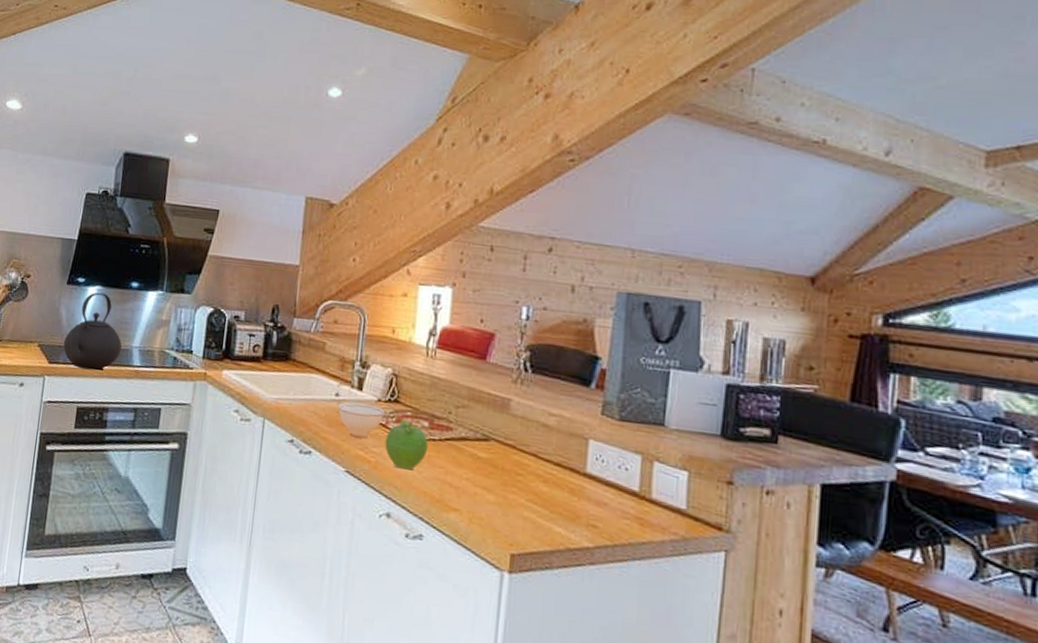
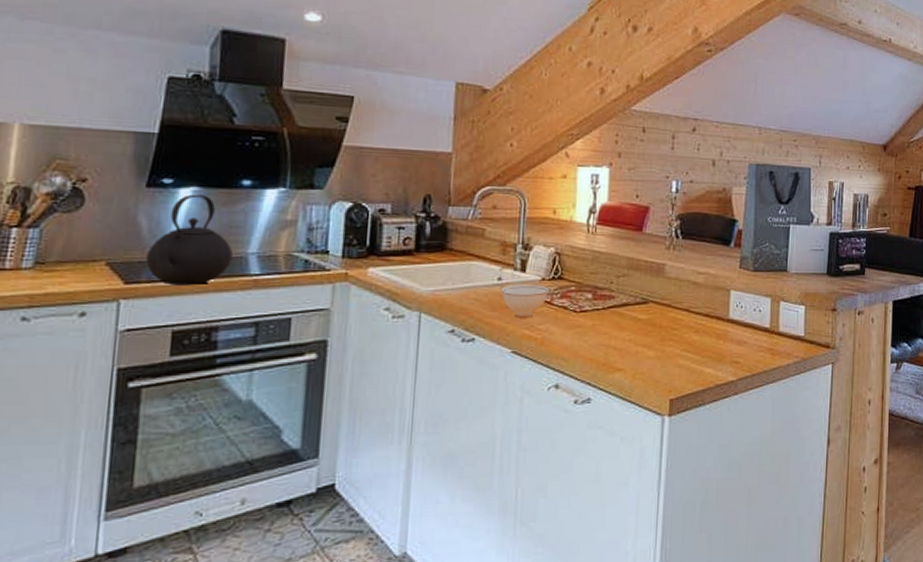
fruit: present [385,419,429,470] -> none [550,294,593,341]

